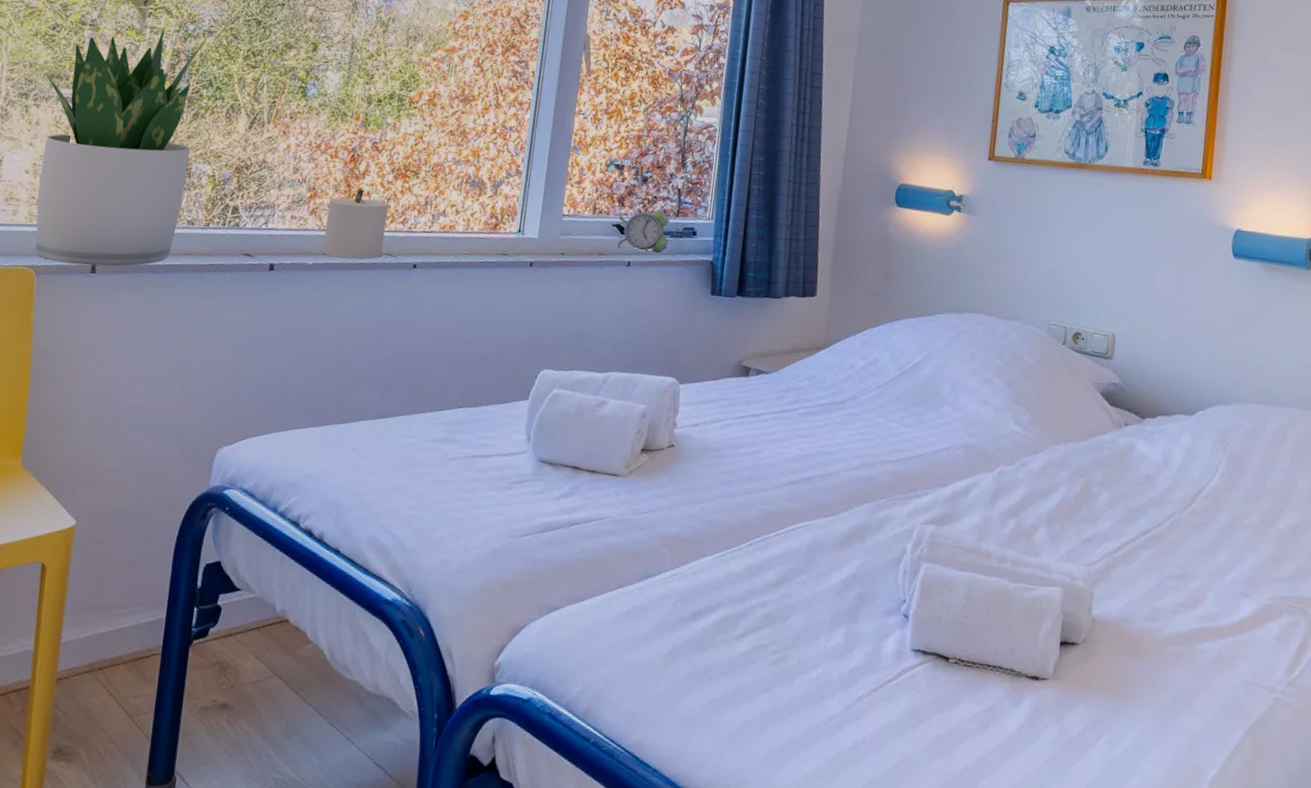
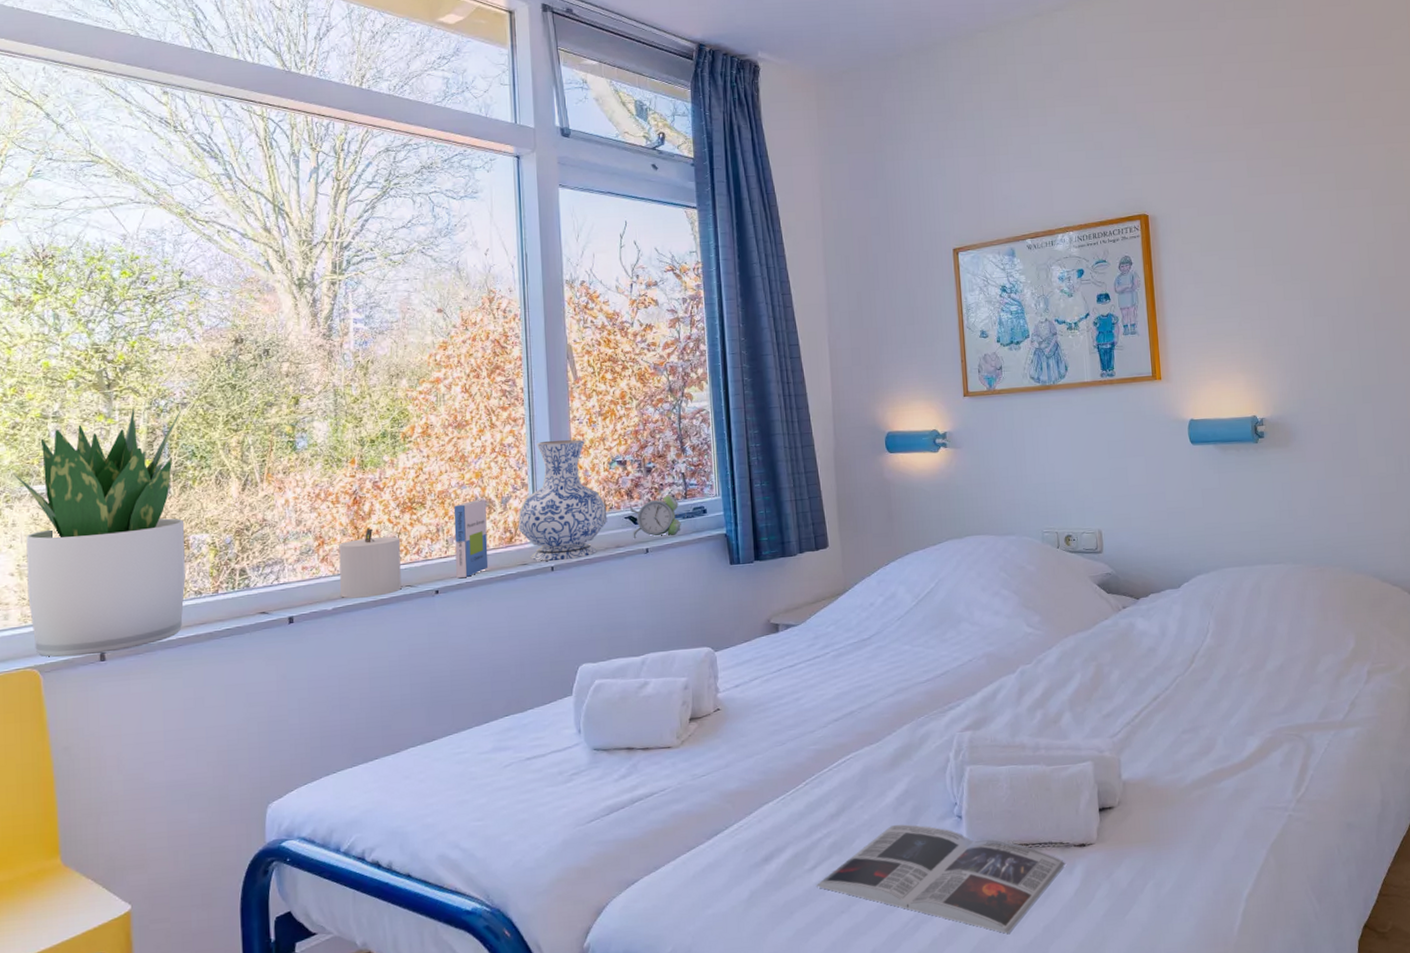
book: none [436,178,479,257] -> present [453,499,489,578]
vase: none [504,130,596,259] -> present [518,439,608,561]
magazine: none [742,609,1013,756] -> present [817,824,1066,934]

